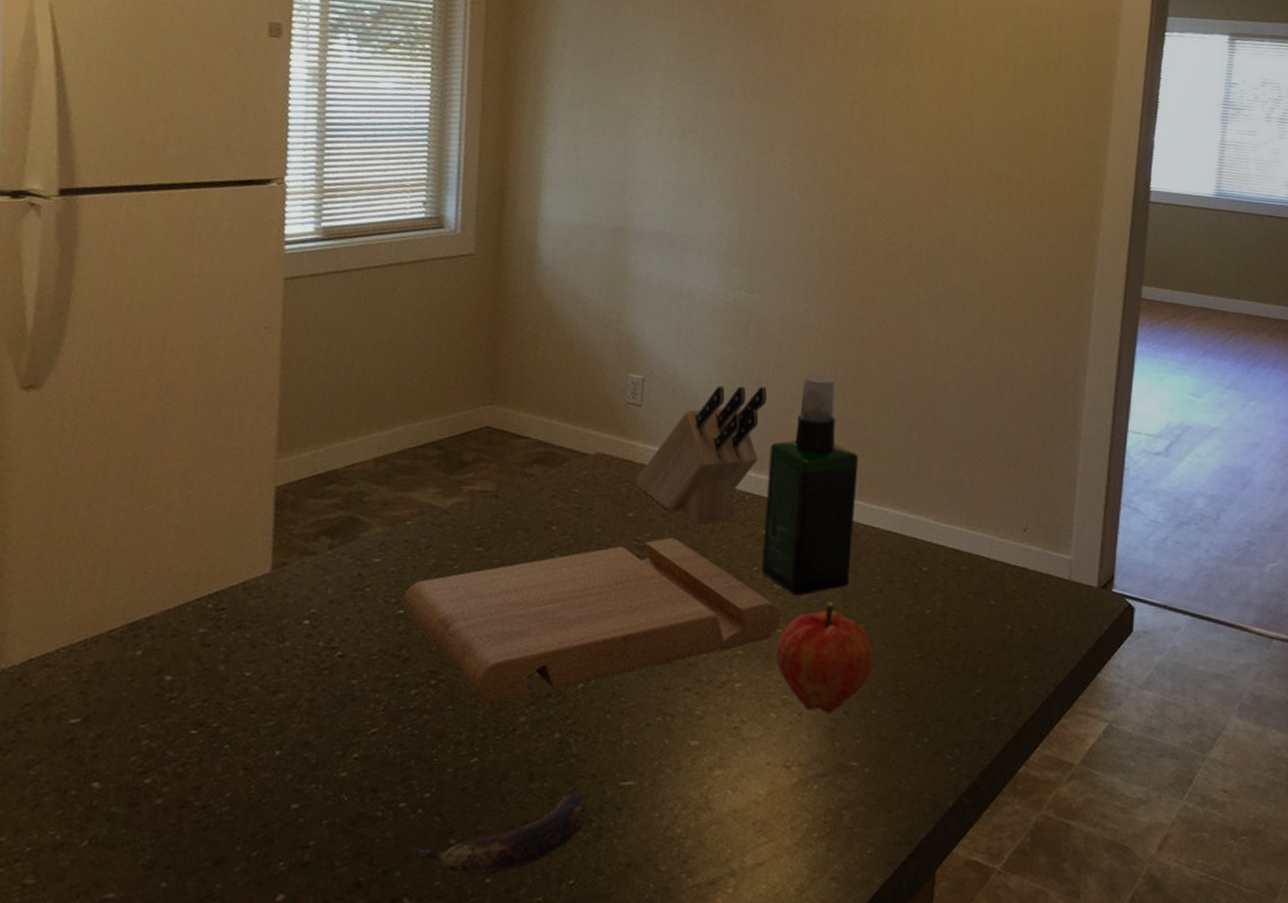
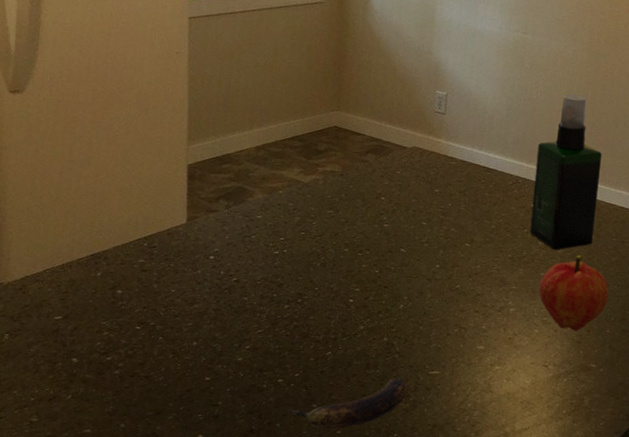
cutting board: present [402,537,781,704] -> none [277,207,544,316]
knife block: present [636,385,767,524] -> none [441,101,536,199]

